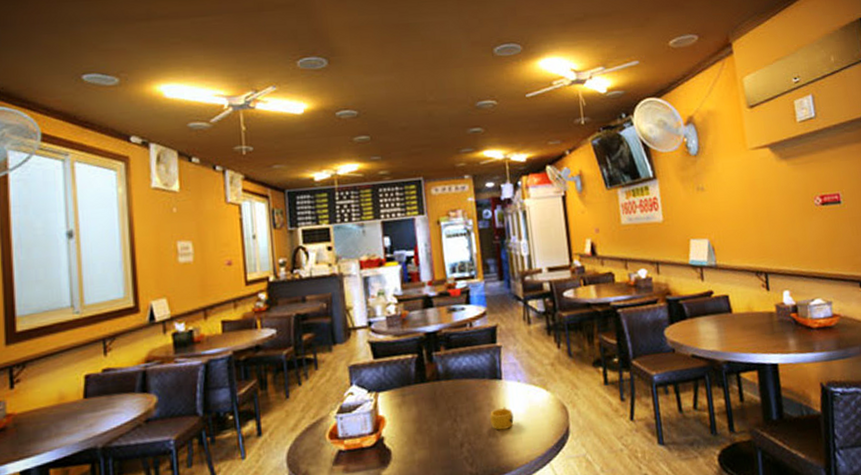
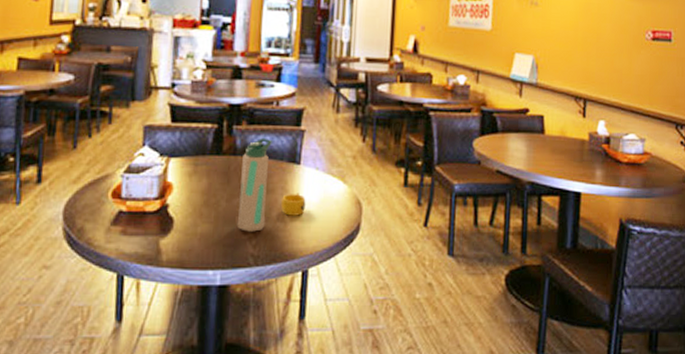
water bottle: none [446,359,478,453] -> present [236,137,274,233]

